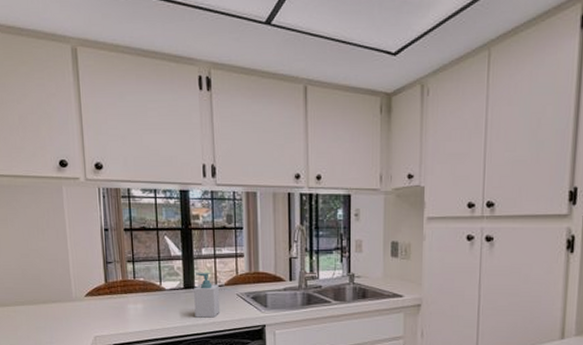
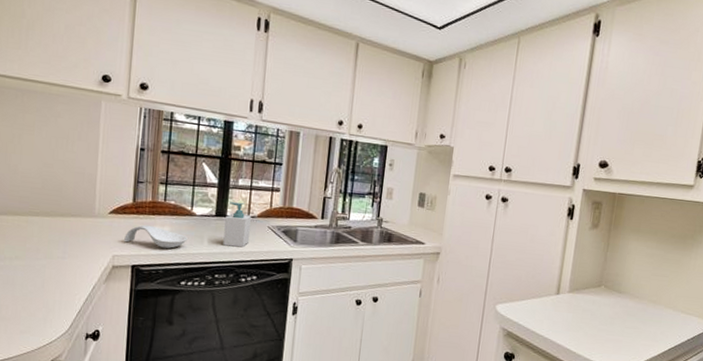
spoon rest: none [102,304,161,326] -> present [124,224,188,249]

